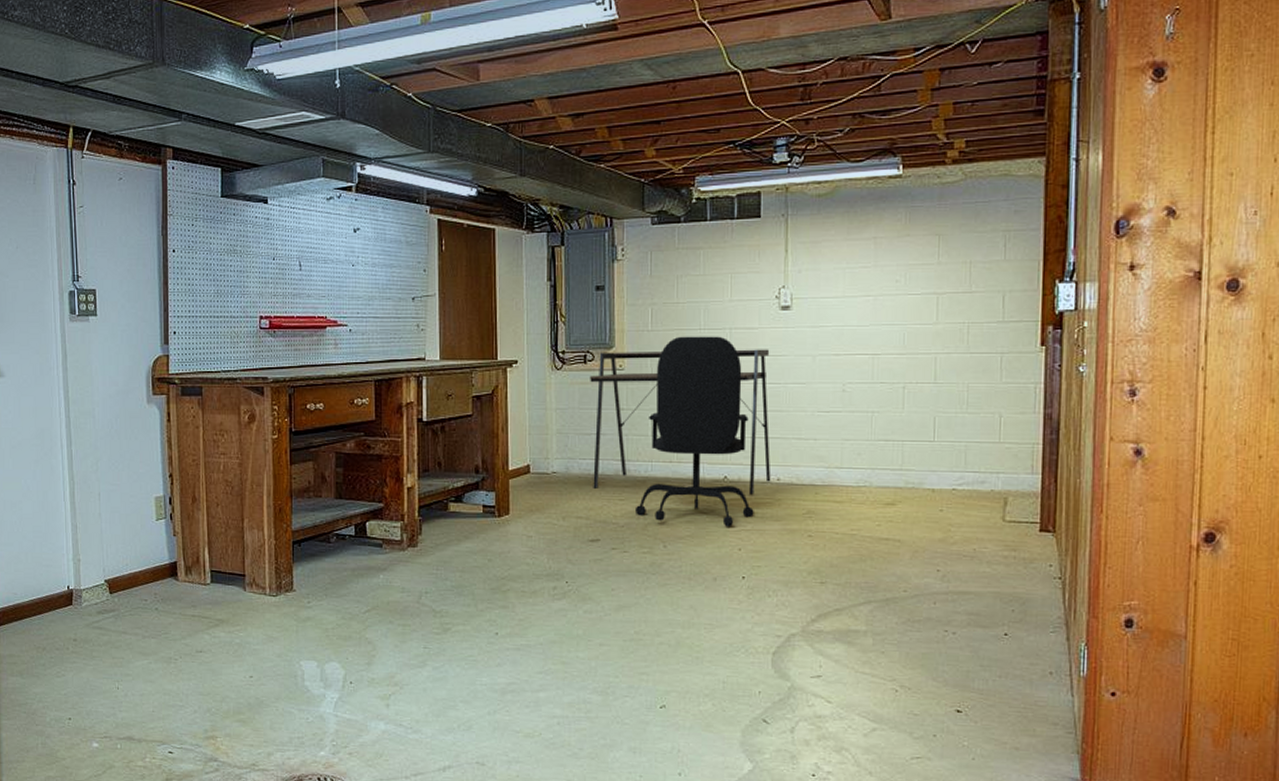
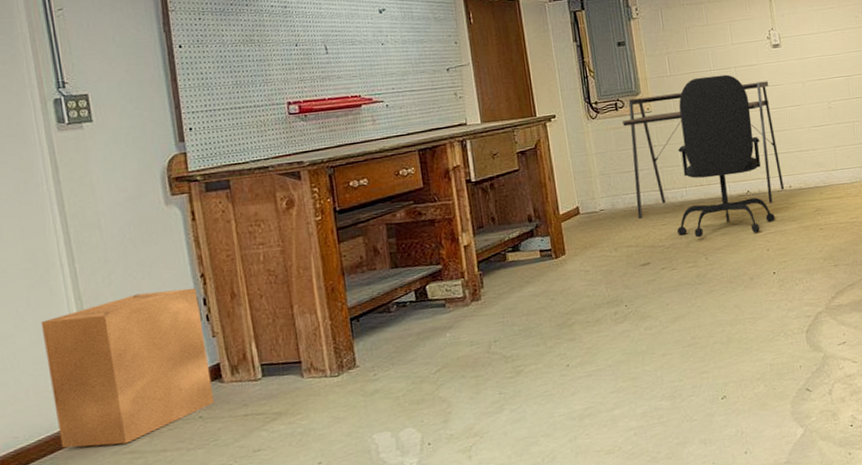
cardboard box: none [42,483,169,619] -> present [40,287,214,448]

